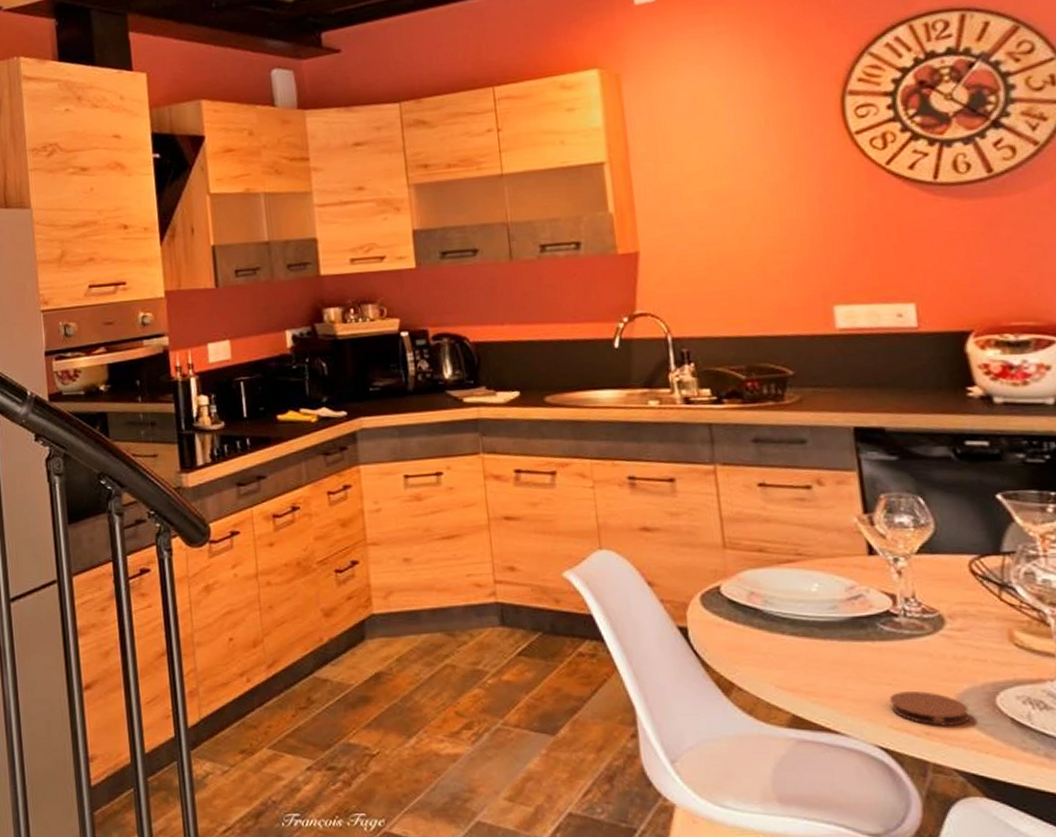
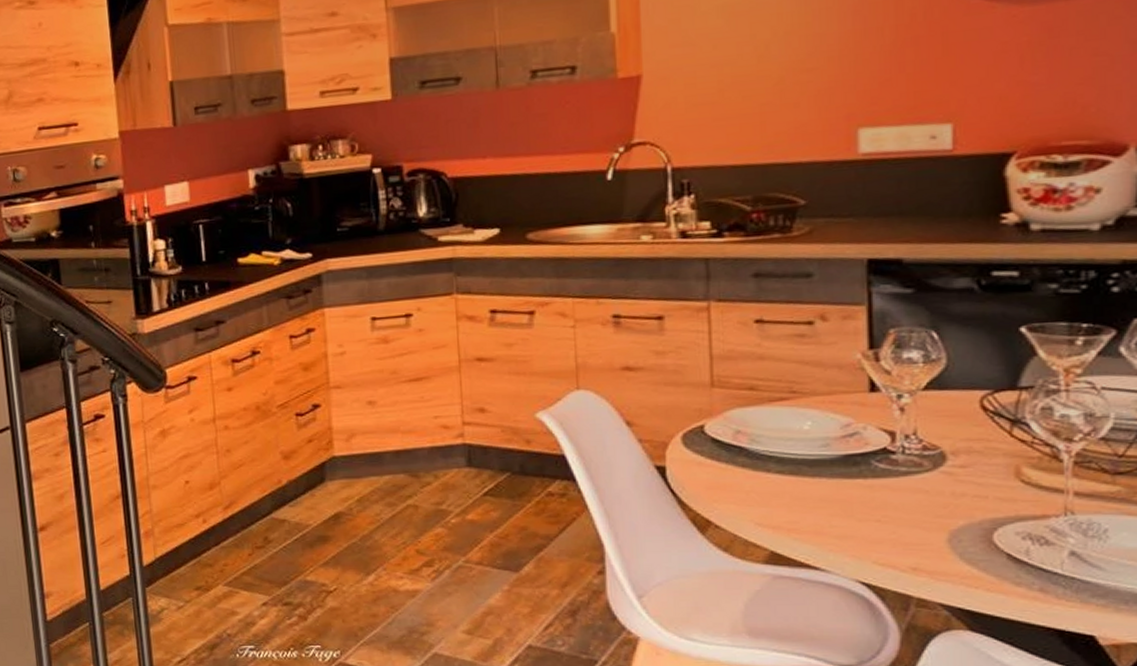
coaster: present [889,691,969,726] -> none [876,528,961,562]

